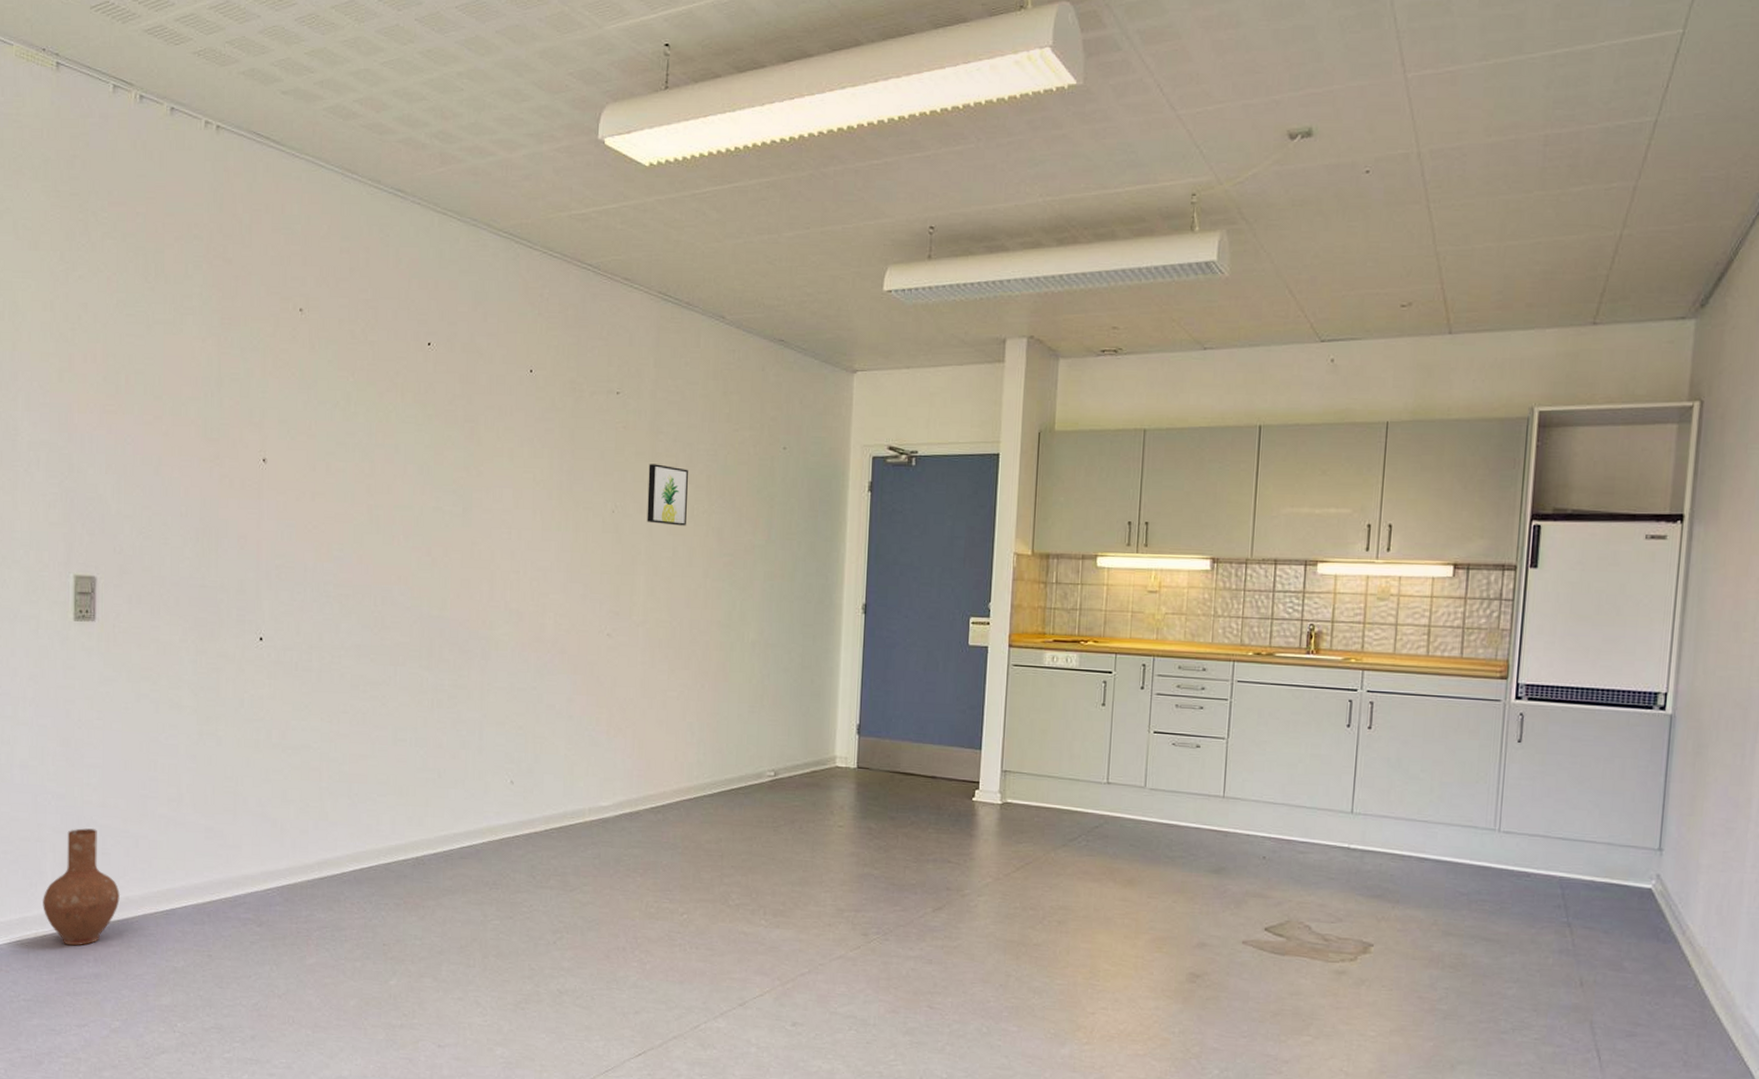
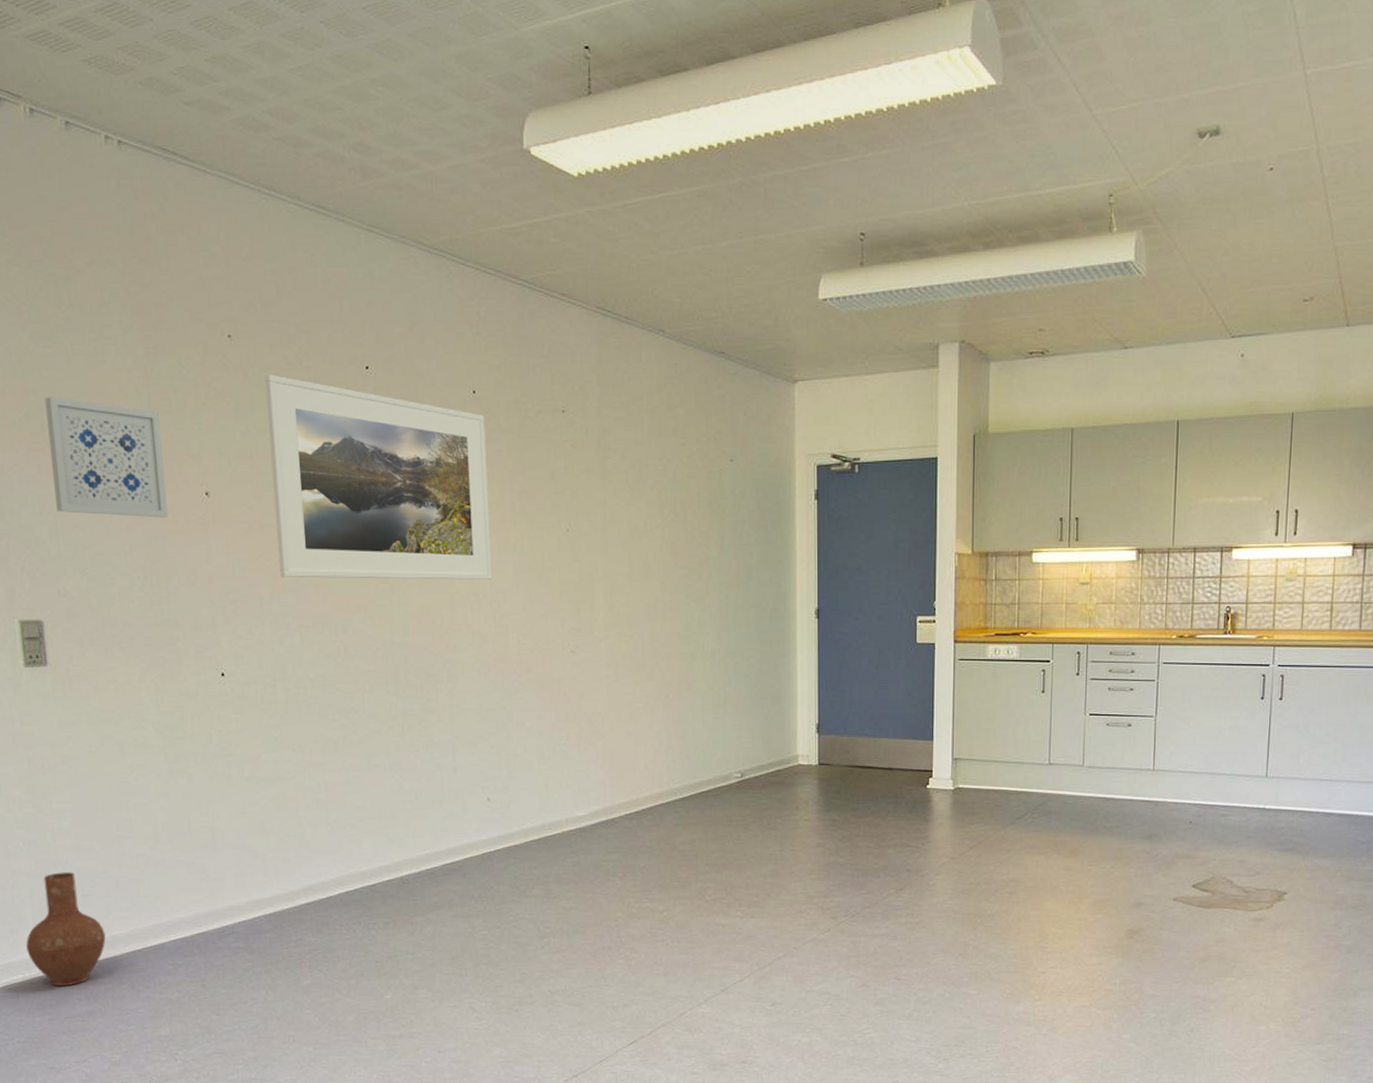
wall art: none [122,362,227,482] -> present [45,397,168,518]
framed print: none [326,347,539,557] -> present [265,374,493,580]
wall art: present [647,464,688,526] -> none [599,481,640,541]

